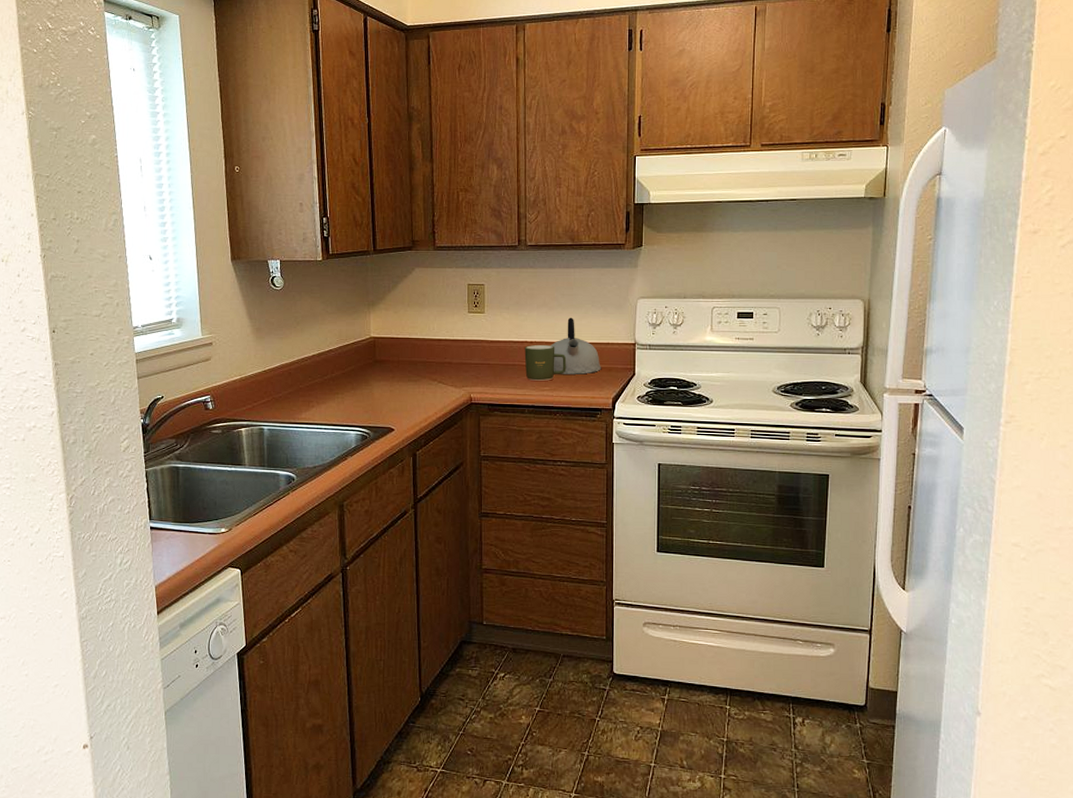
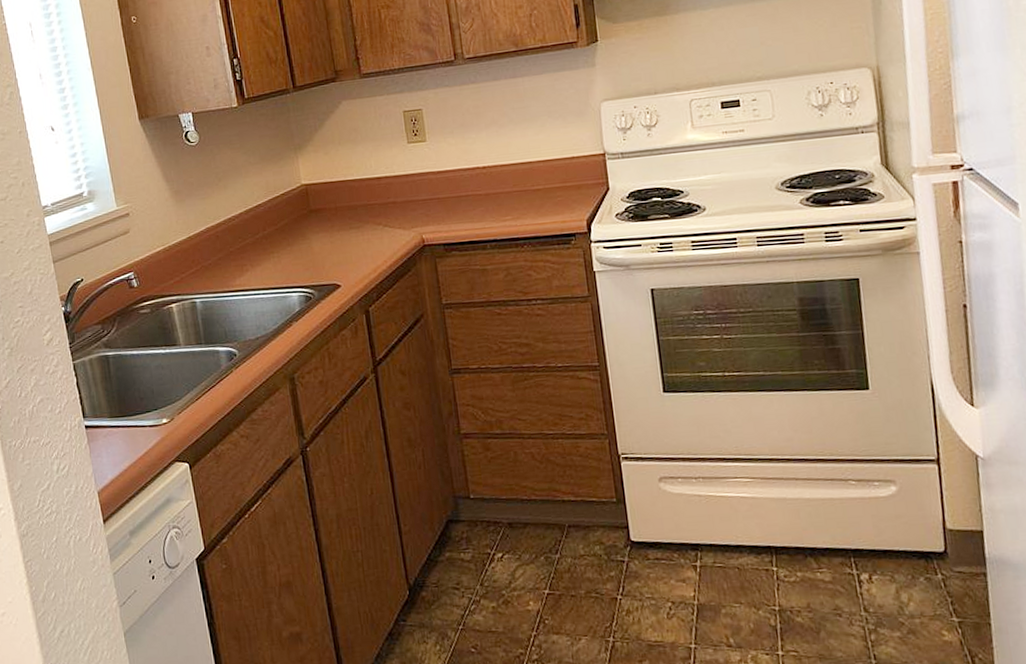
mug: present [524,344,567,382] -> none [477,168,529,212]
kettle: present [551,317,602,375] -> none [507,133,570,200]

